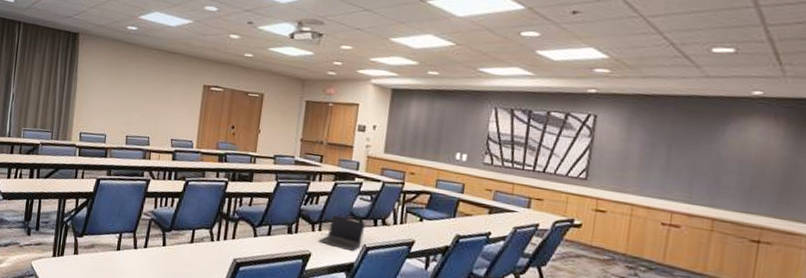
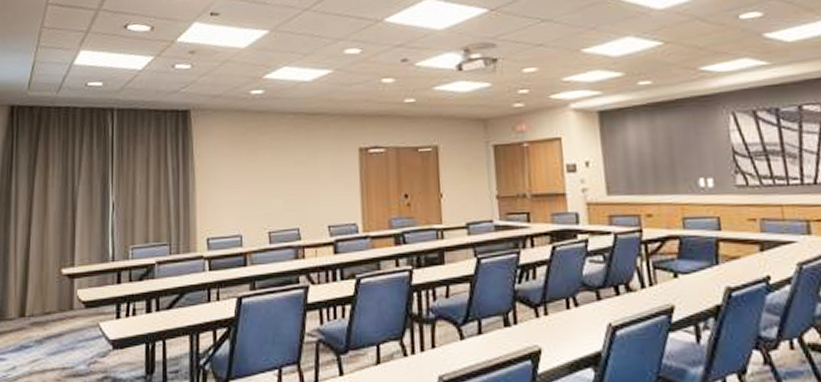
laptop computer: present [318,214,366,252] -> none [546,288,606,337]

